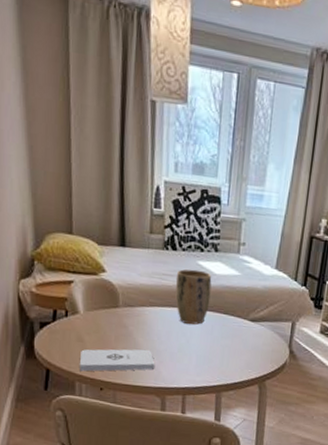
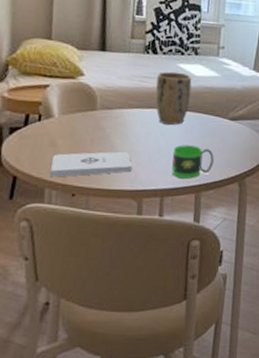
mug: none [193,345,235,379] -> present [171,145,214,179]

